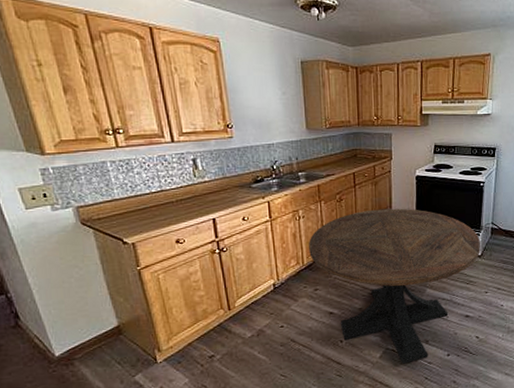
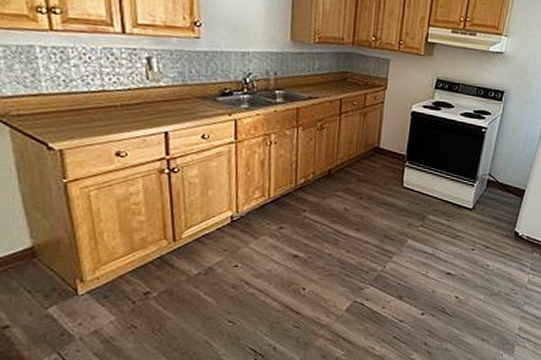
round table: present [309,208,481,364] -> none [278,143,475,320]

